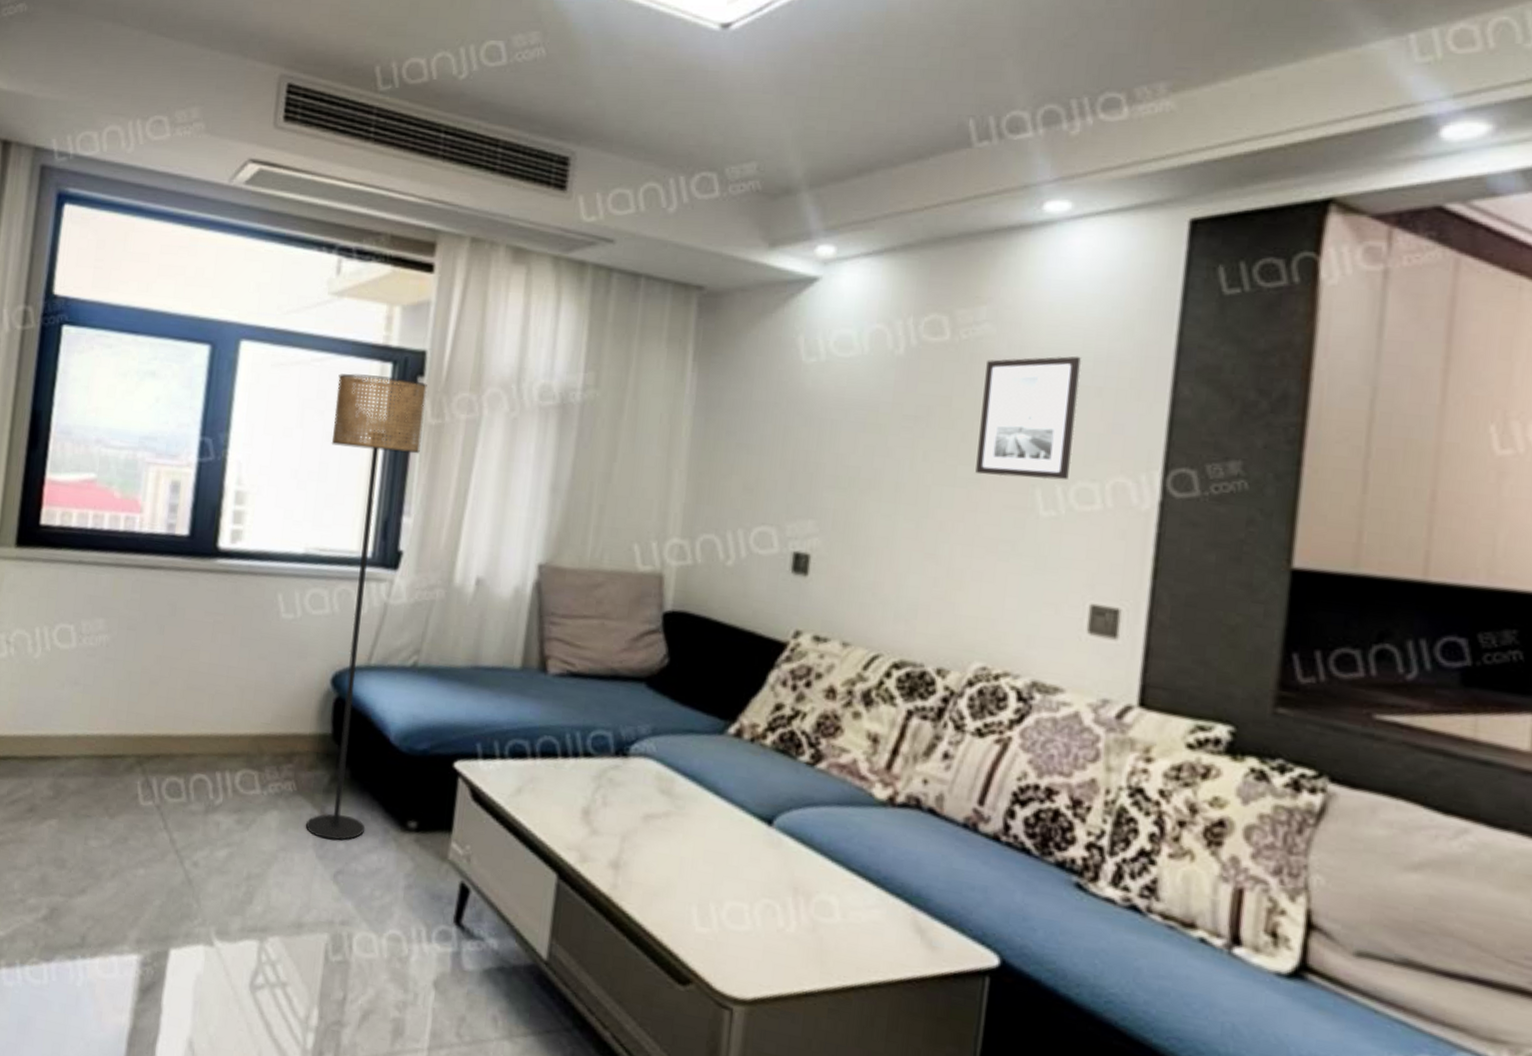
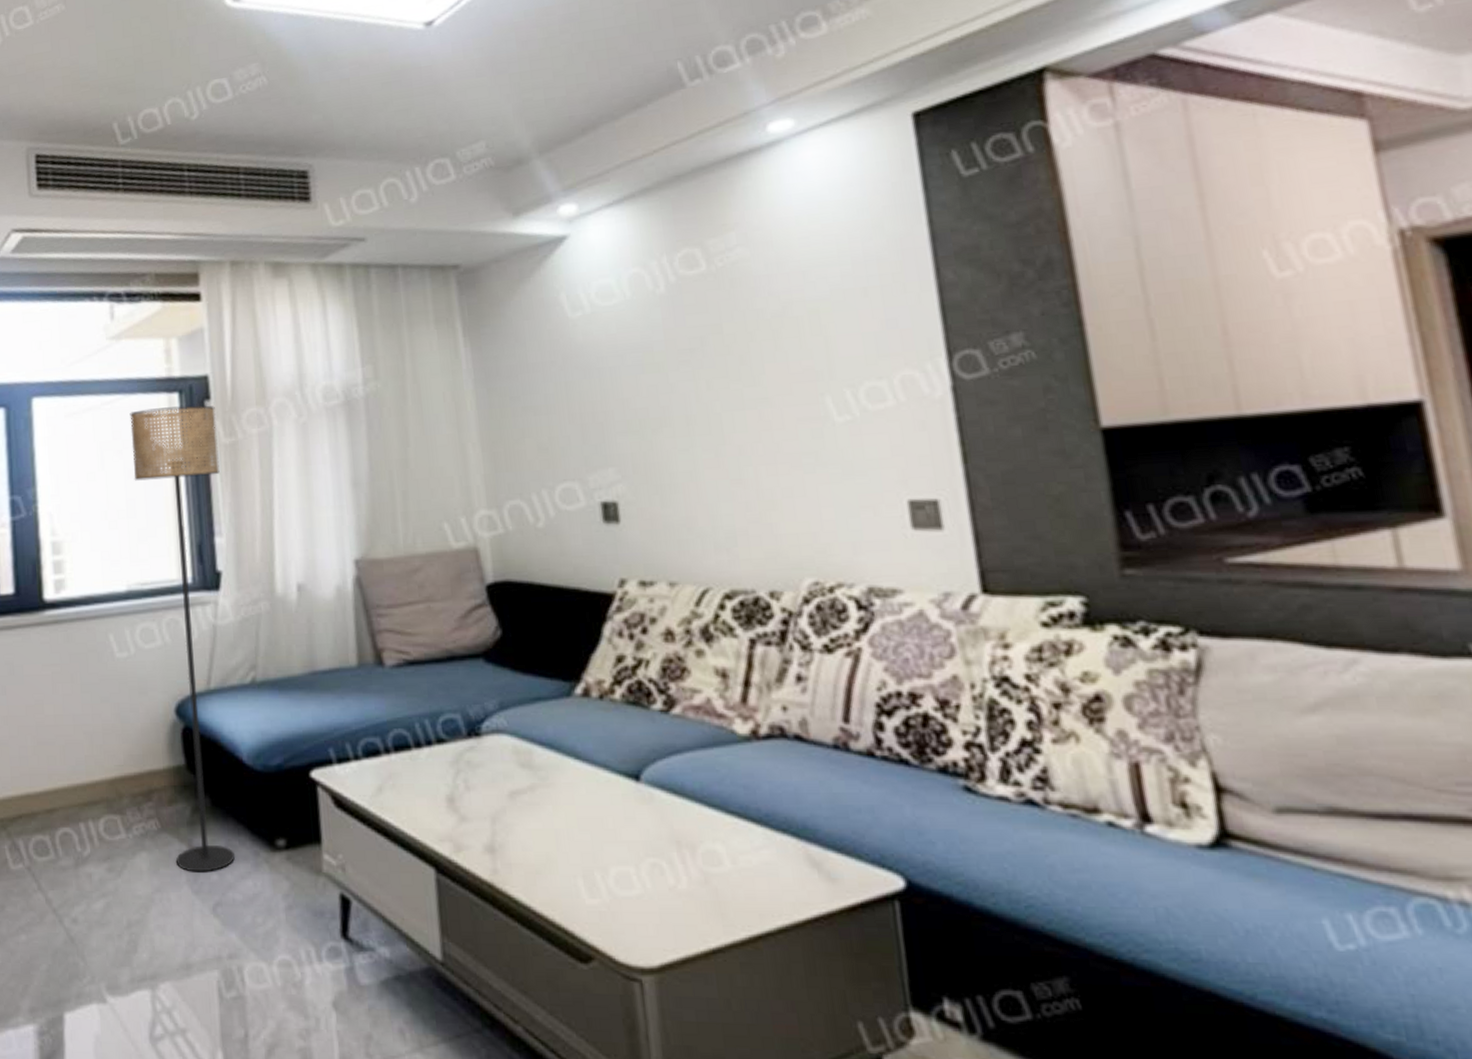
wall art: present [975,356,1082,481] -> none [747,261,855,393]

